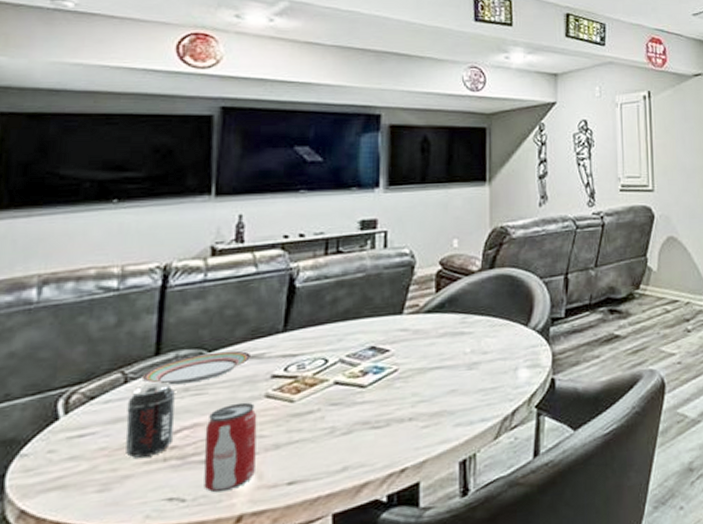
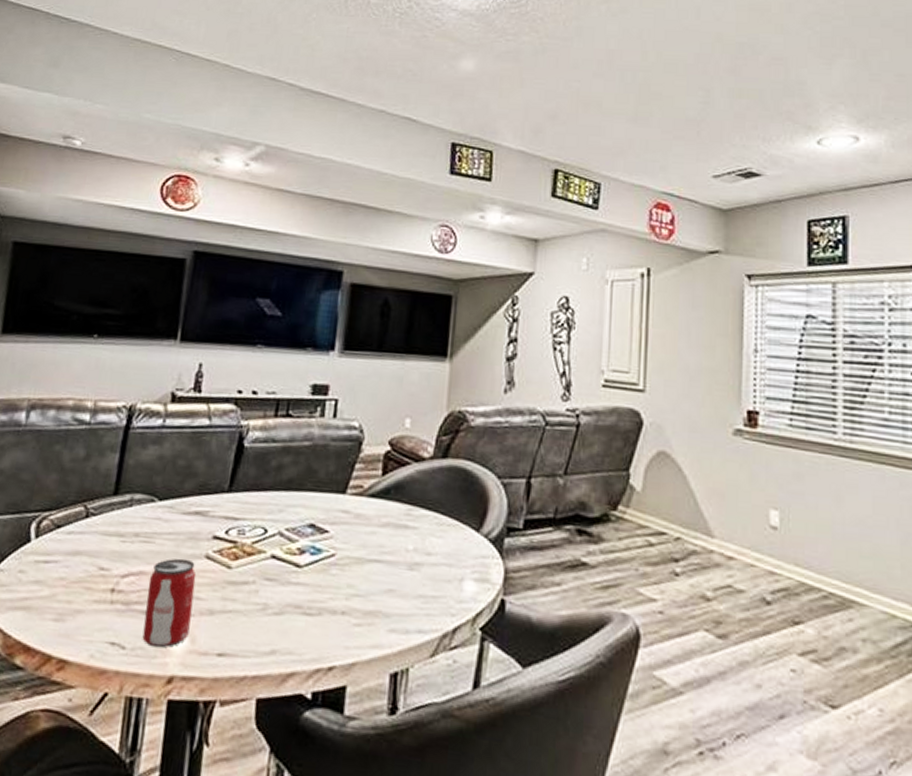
beverage can: present [125,382,175,459] -> none [80,523,127,597]
plate: present [141,350,252,385] -> none [100,501,197,530]

